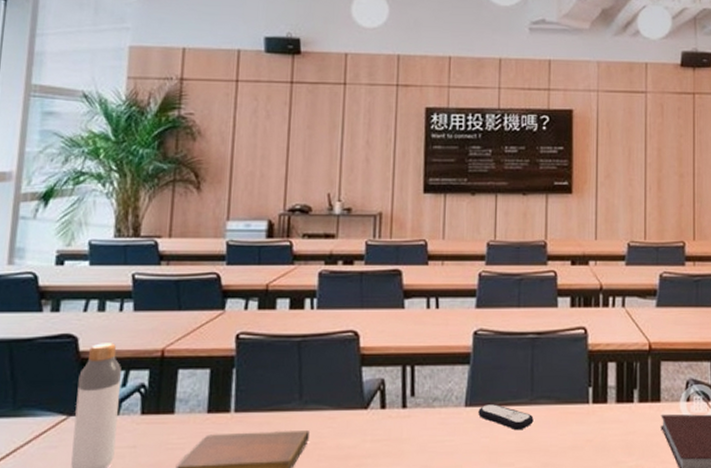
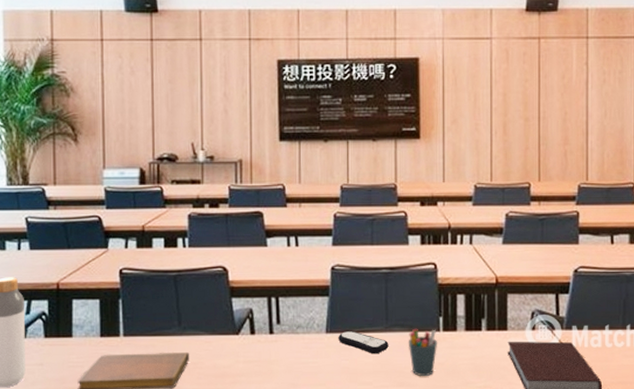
pen holder: none [554,400,587,455] -> present [408,328,438,376]

